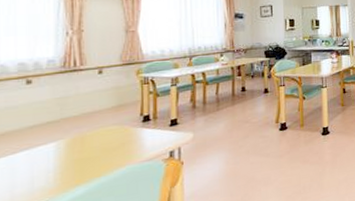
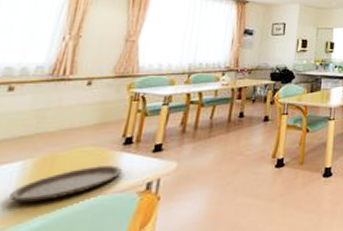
plate: none [51,139,146,176] -> present [9,165,123,203]

